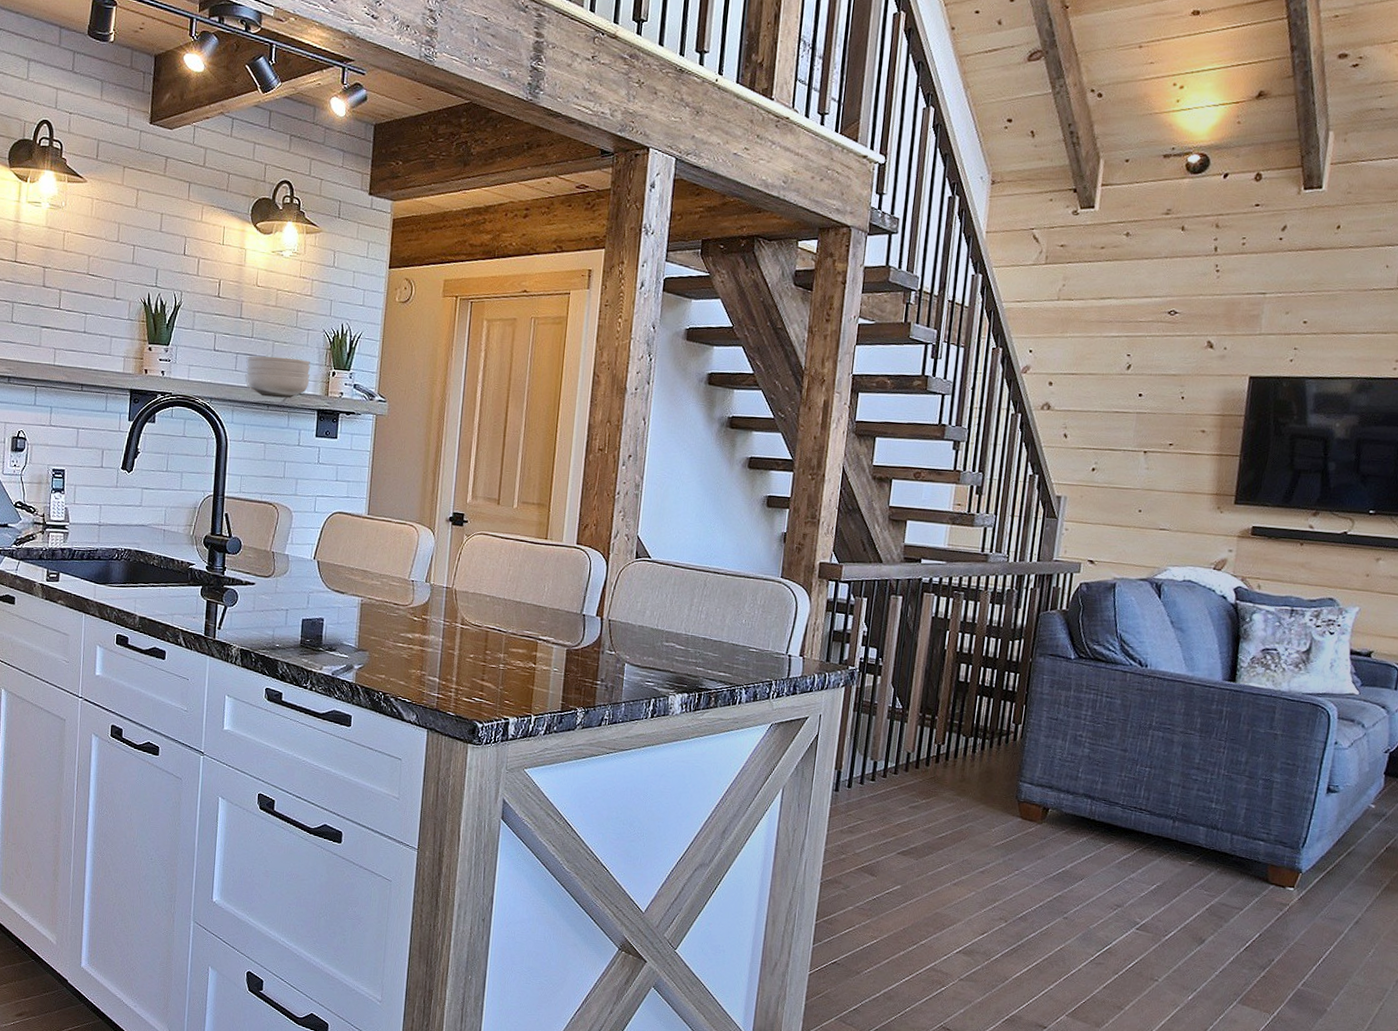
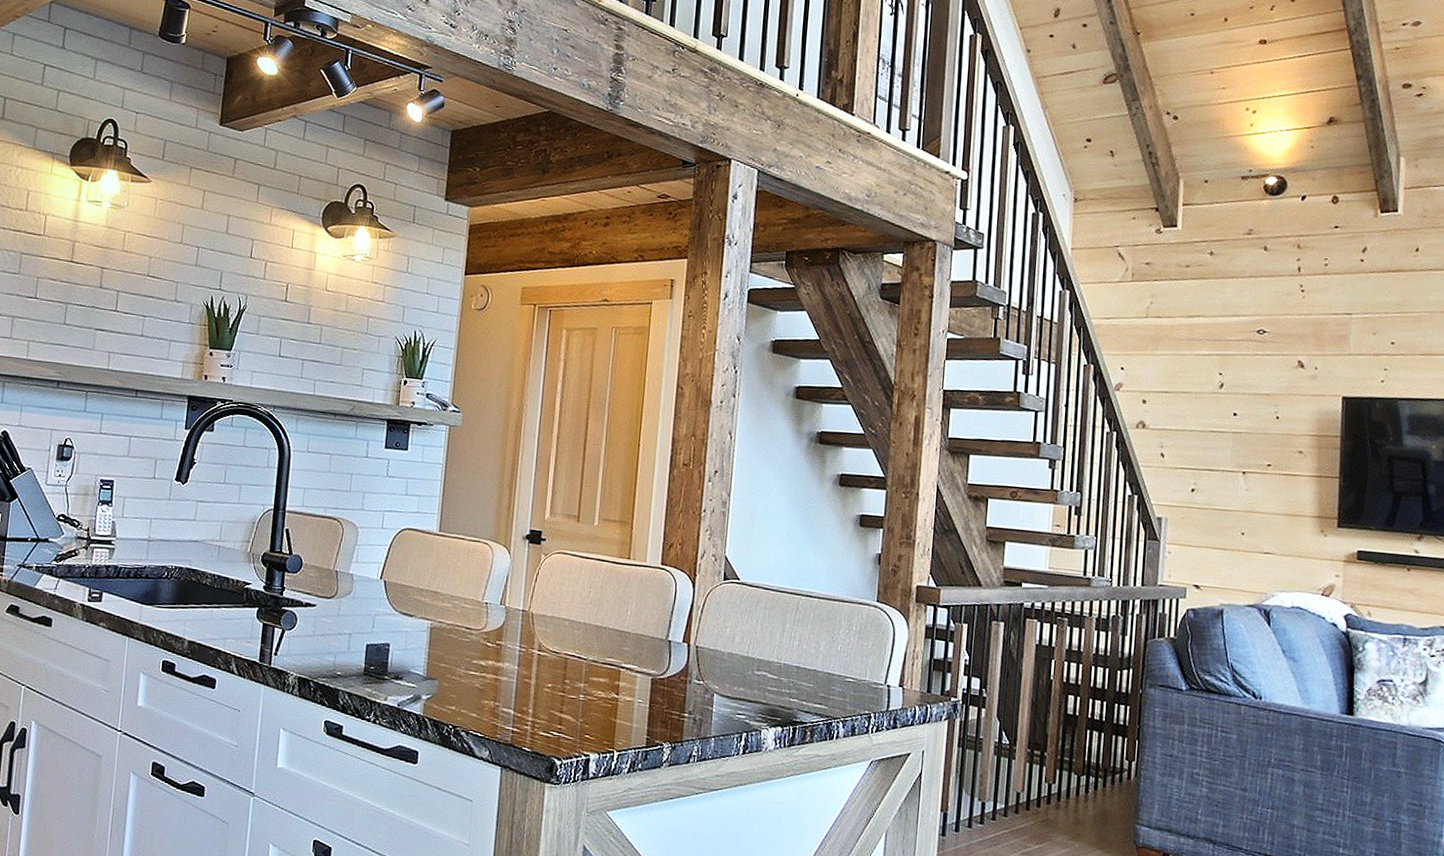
bowl: present [245,356,311,399] -> none [311,362,382,408]

